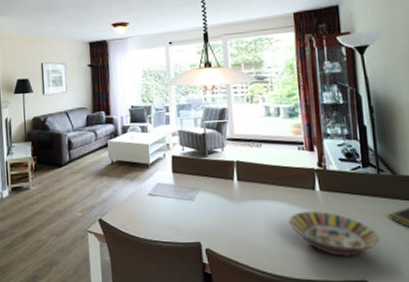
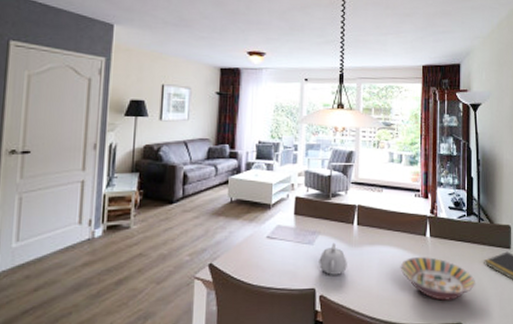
teapot: none [201,198,231,230] -> present [319,242,347,275]

